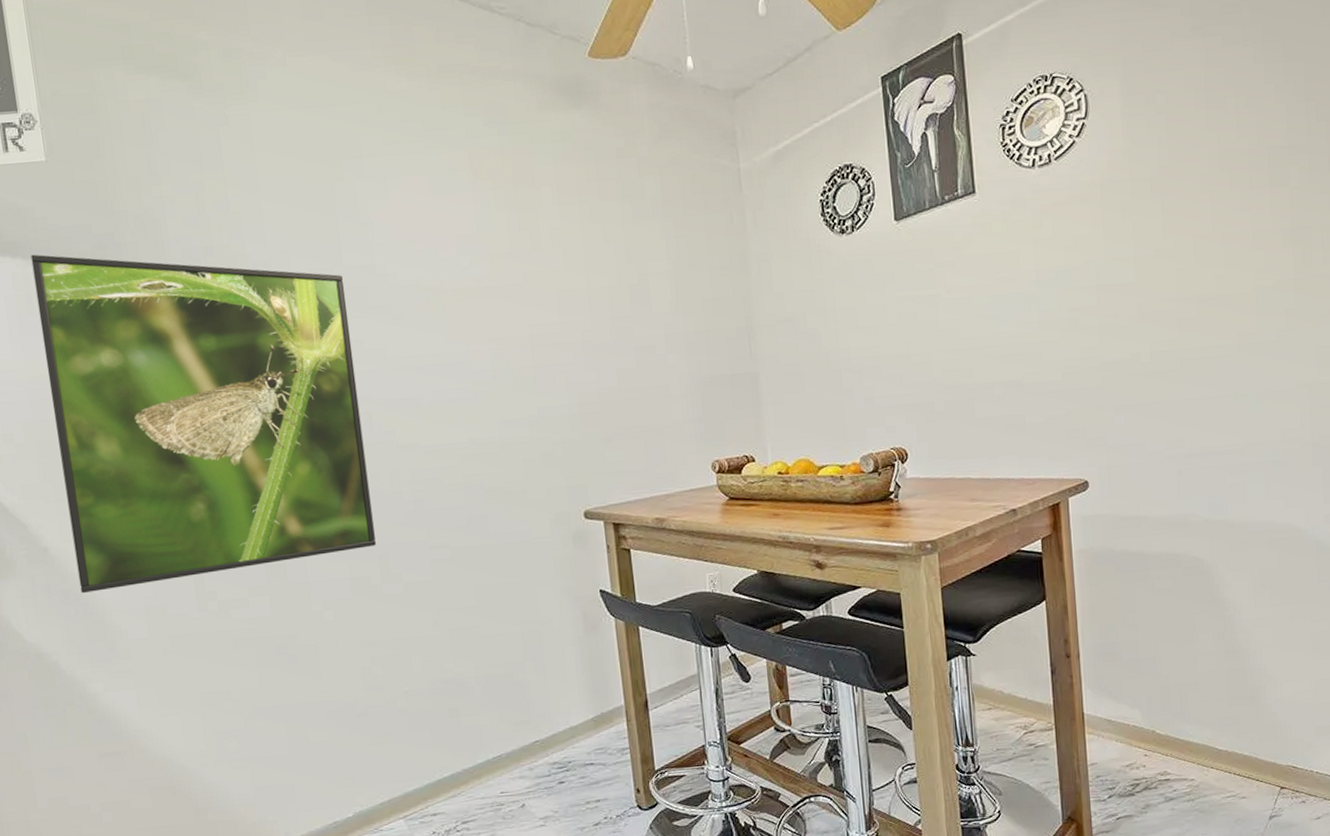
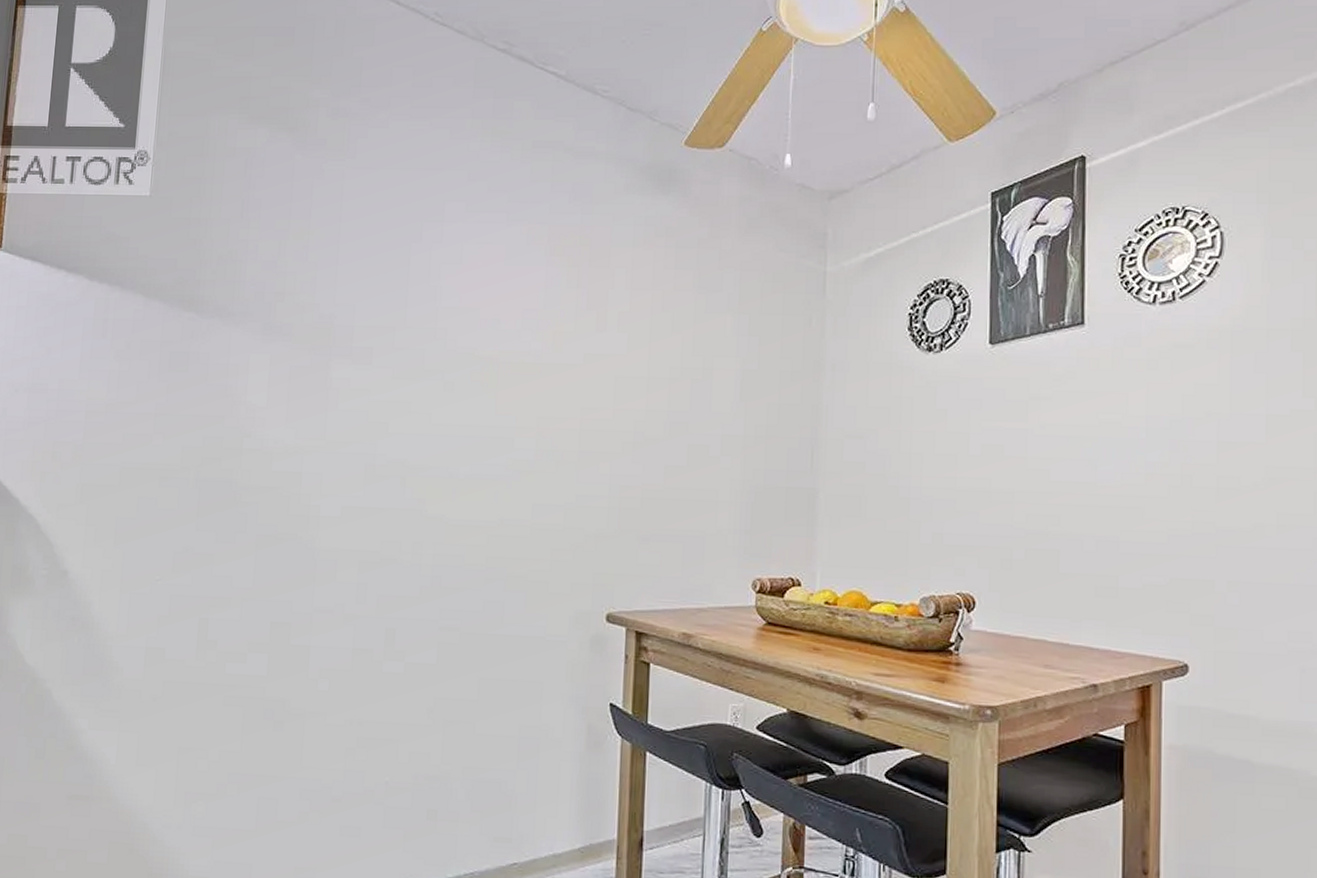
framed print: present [30,254,376,593] -> none [88,281,404,623]

